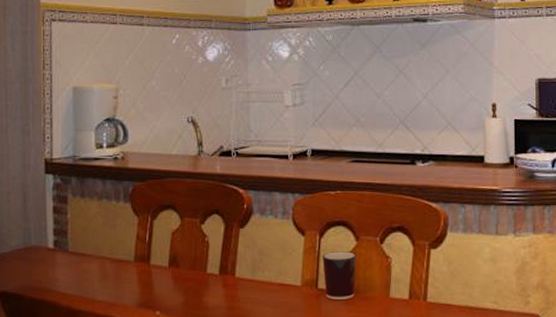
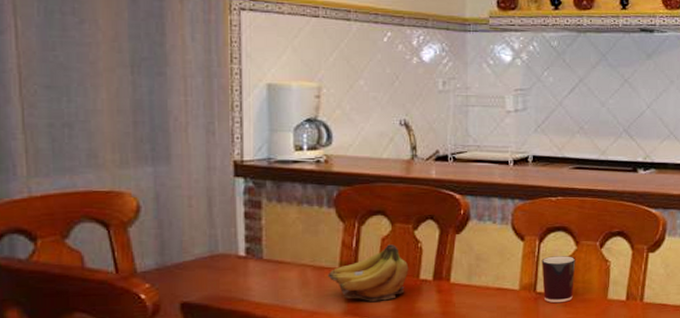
fruit: none [124,238,197,294] -> present [328,244,409,301]

